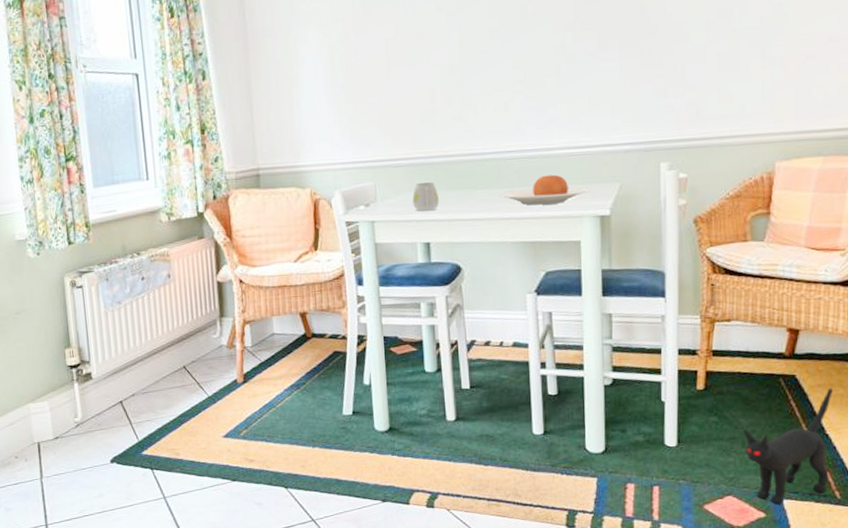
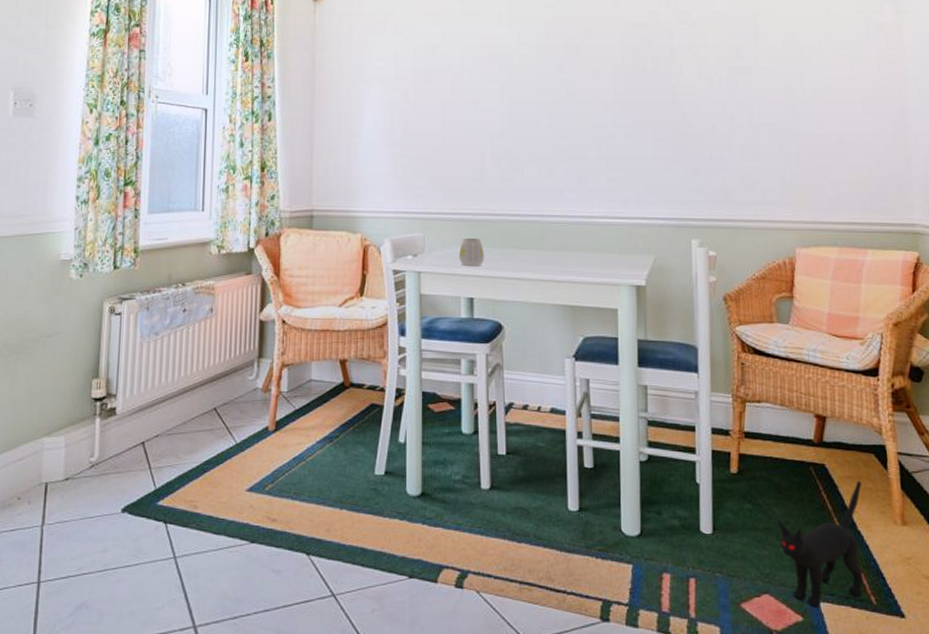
plate: present [498,174,591,206] -> none [540,241,627,270]

